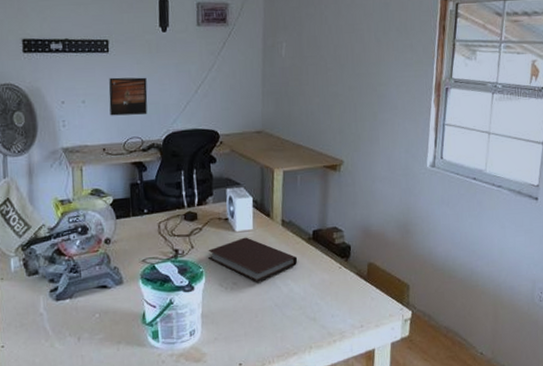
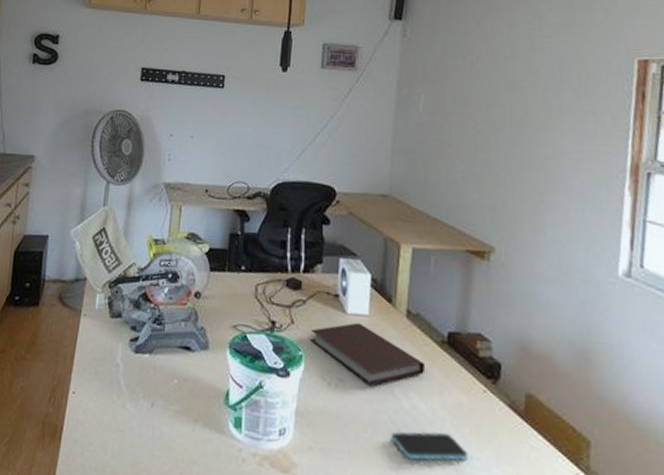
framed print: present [108,77,148,116] -> none [217,114,260,158]
smartphone: none [275,303,330,328] -> present [391,431,468,461]

